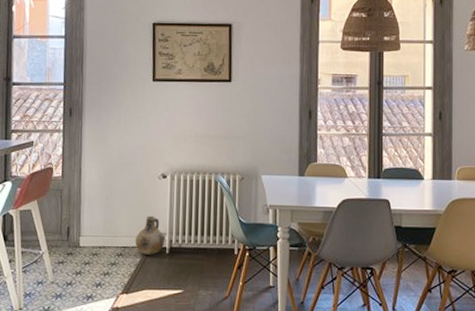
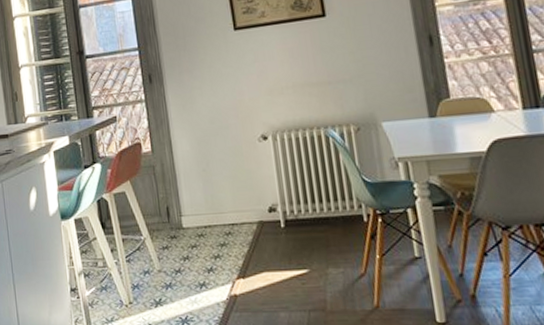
ceramic jug: present [135,216,165,255] -> none [243,185,279,231]

